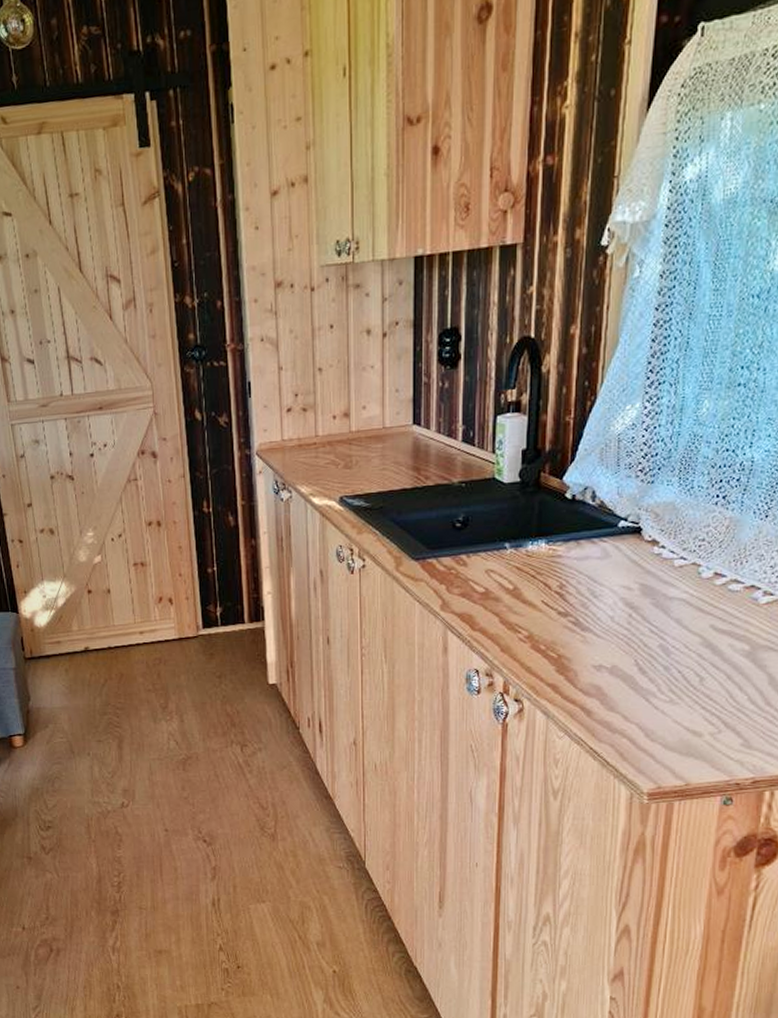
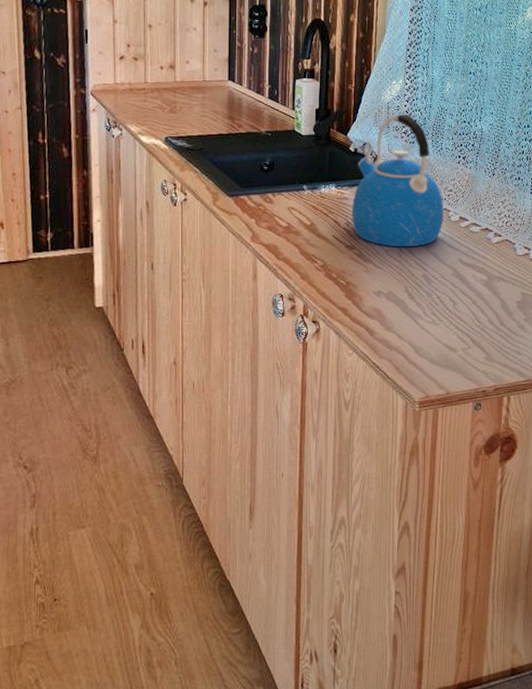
kettle: none [567,446,692,613] -> present [352,114,443,248]

